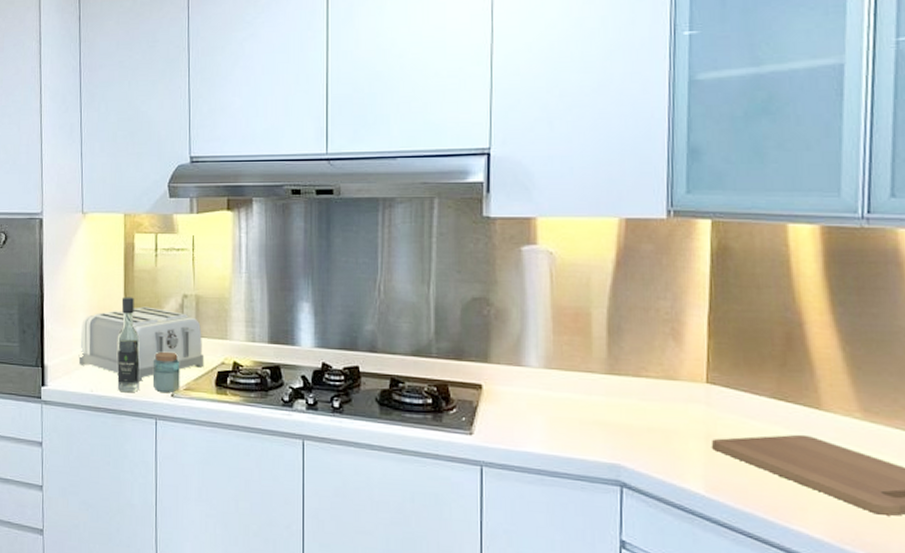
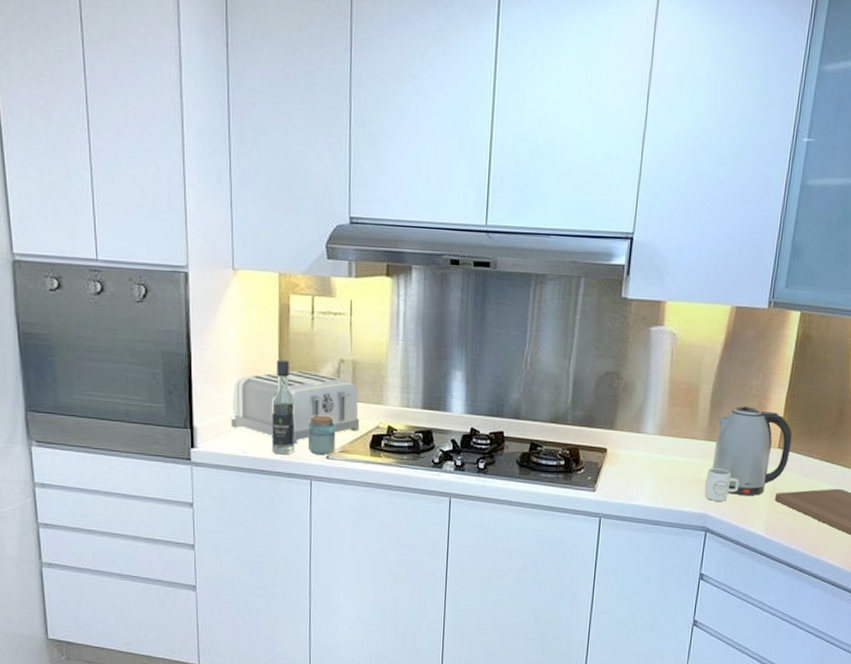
mug: none [613,407,659,449] -> present [704,468,740,501]
kettle: none [619,333,725,442] -> present [712,406,792,495]

